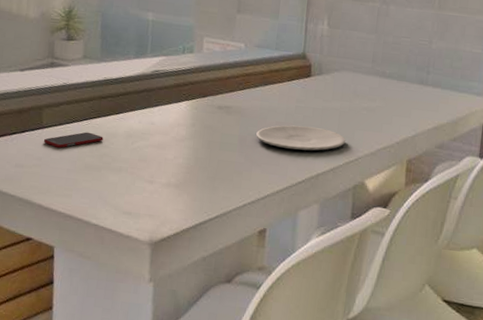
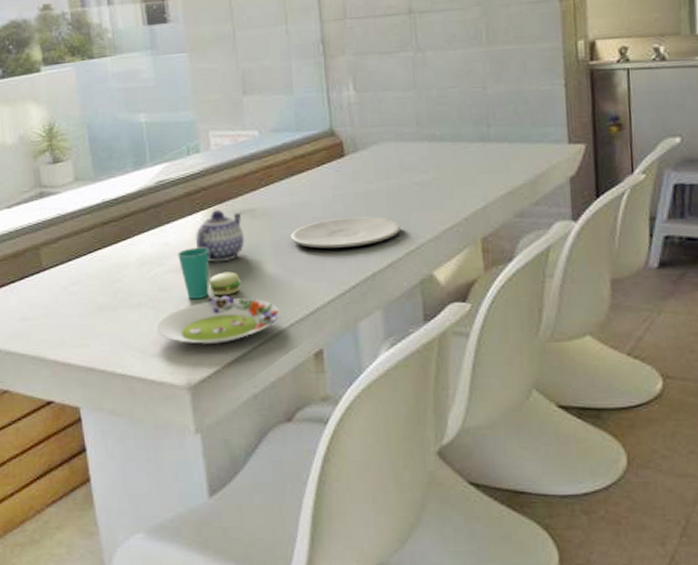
cell phone: present [44,132,104,148] -> none [47,266,114,291]
salad plate: none [131,172,237,212] -> present [156,296,281,344]
cup: none [160,129,210,173] -> present [178,247,242,300]
teapot: none [176,101,219,146] -> present [195,209,245,263]

